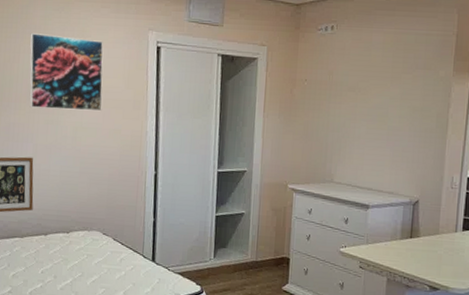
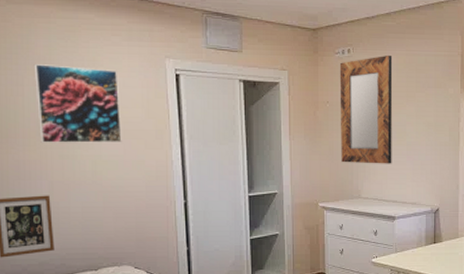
home mirror: none [315,32,379,149] -> present [339,54,393,164]

